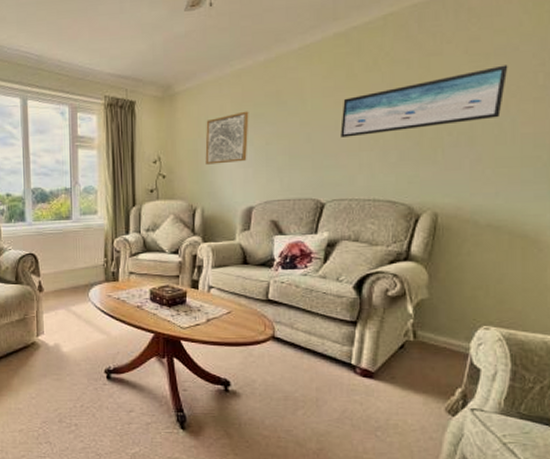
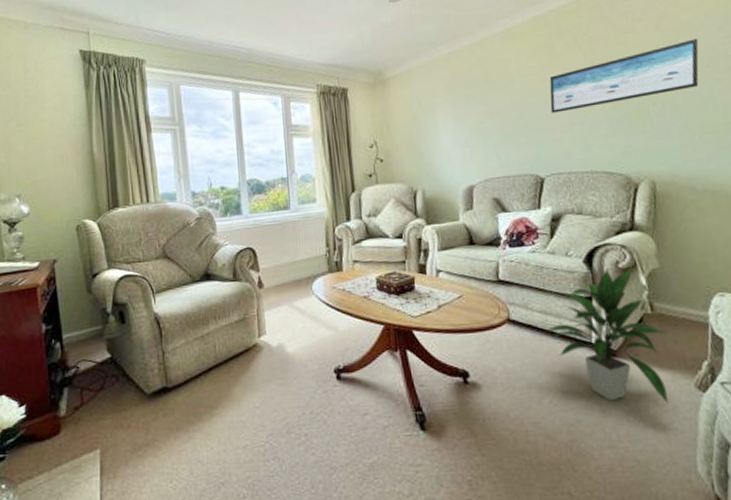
wall art: present [205,111,249,165] -> none [419,92,463,146]
indoor plant: none [308,296,425,424] -> present [545,268,668,404]

